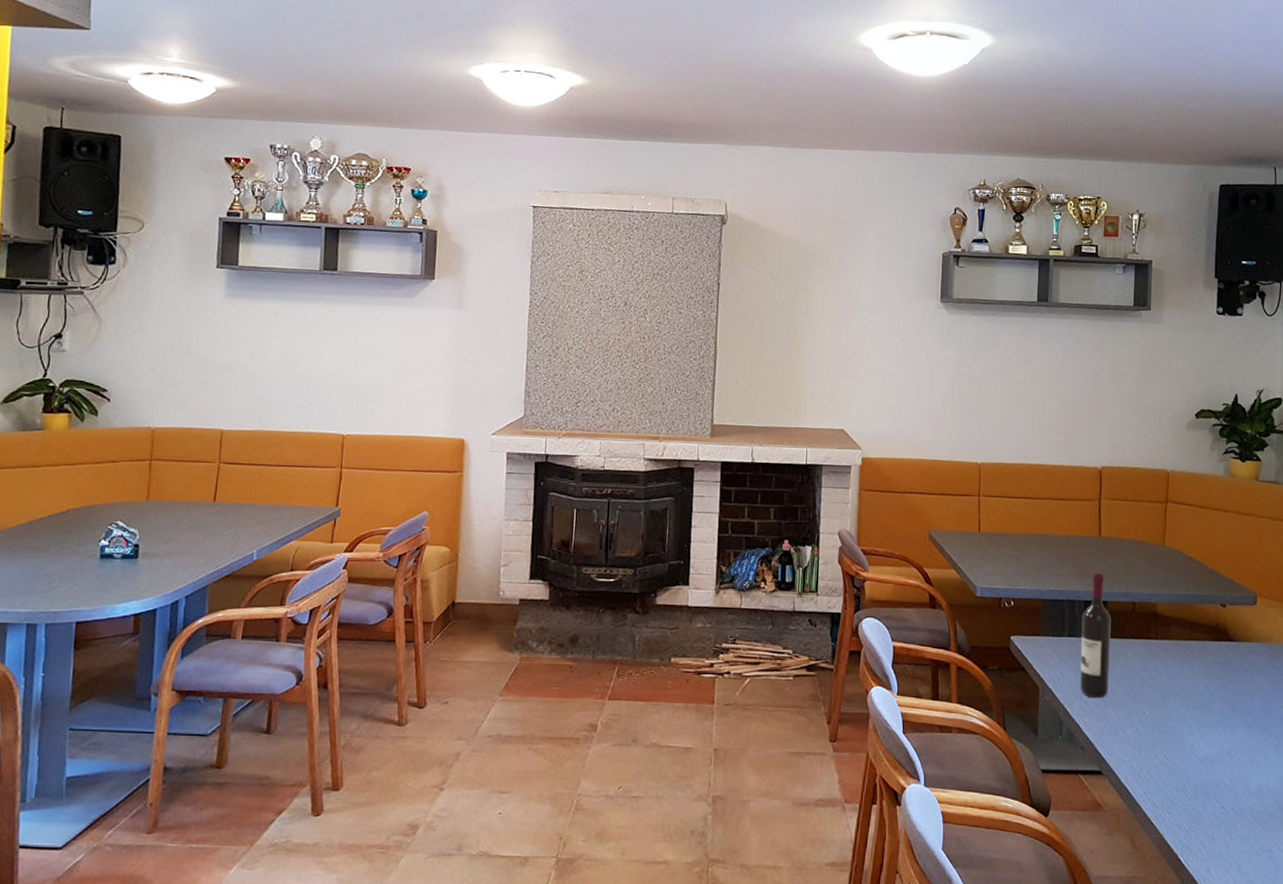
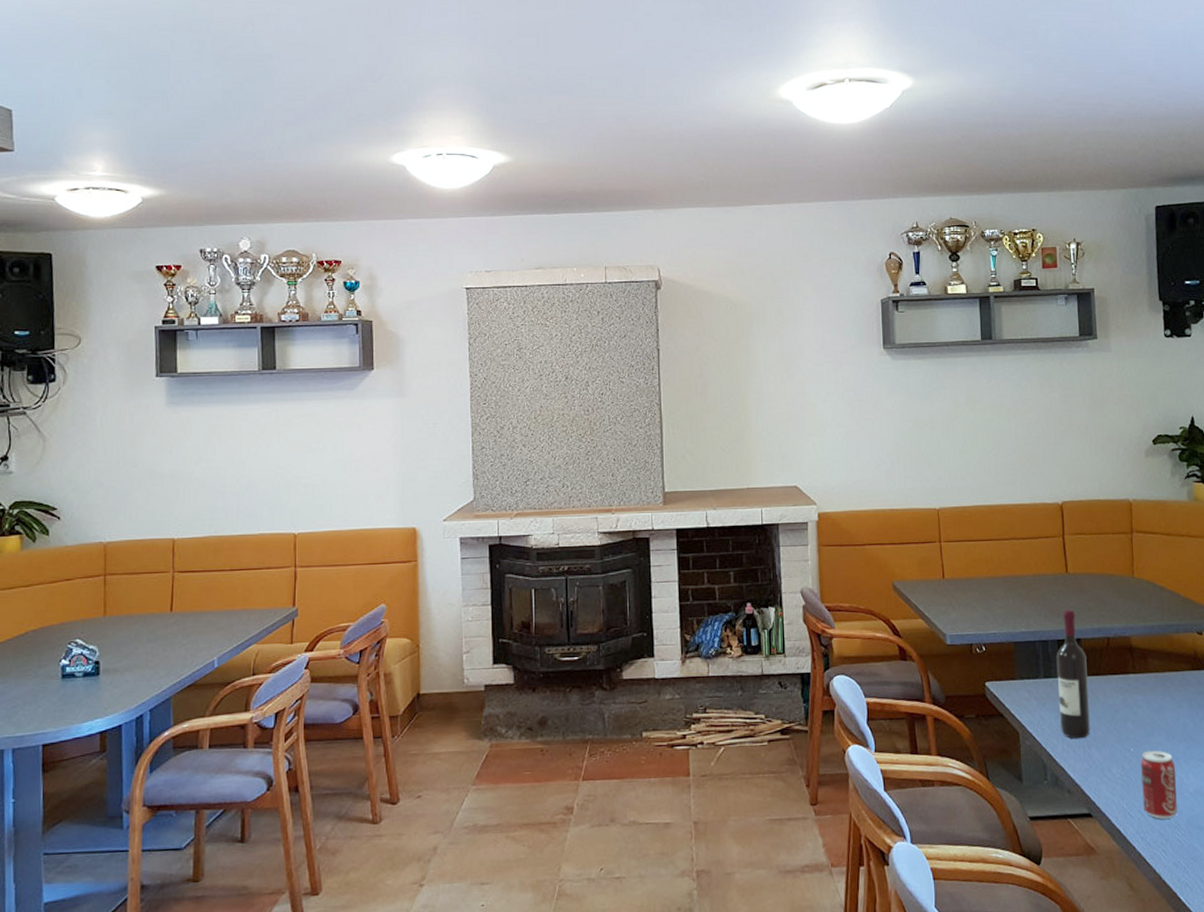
beverage can: none [1153,715,1187,782] -> present [1141,750,1178,819]

